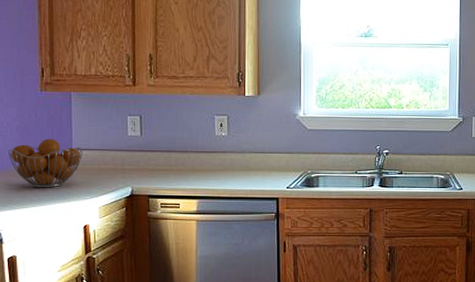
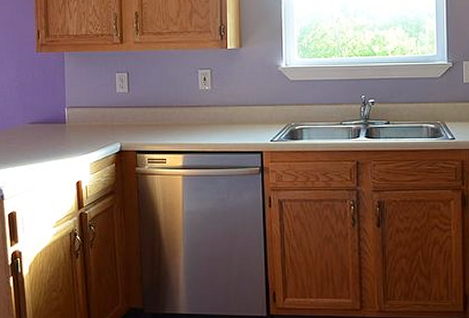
fruit basket: present [9,139,83,188] -> none [9,98,75,146]

